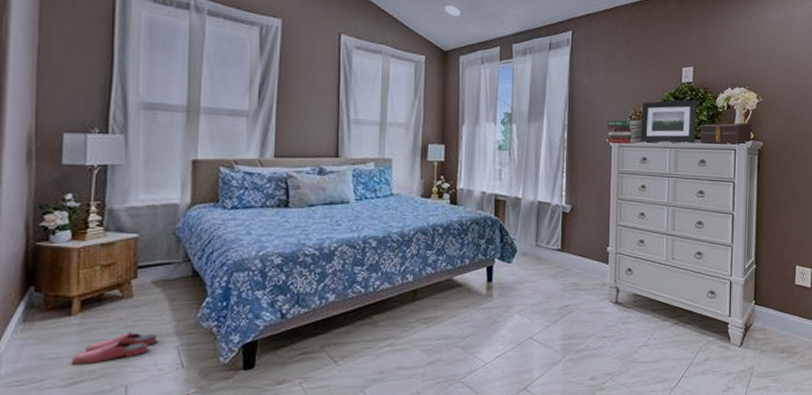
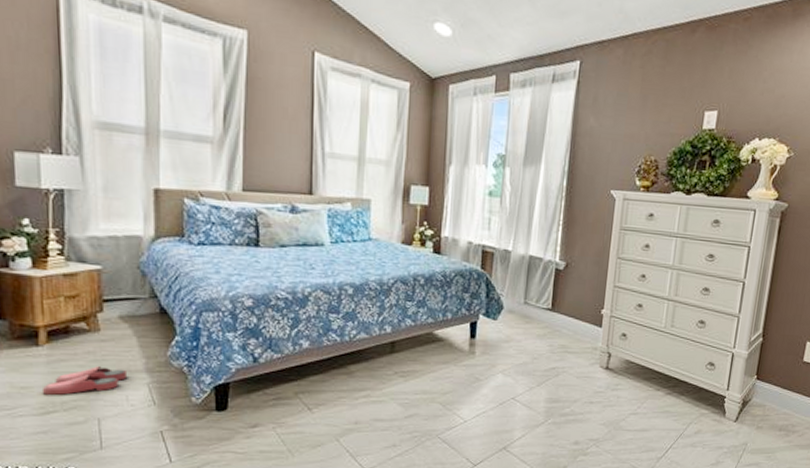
books: present [607,119,644,145] -> none [610,168,653,198]
picture frame: present [640,100,697,143] -> none [648,149,717,200]
jewelry box: present [700,122,752,145] -> none [716,178,778,205]

